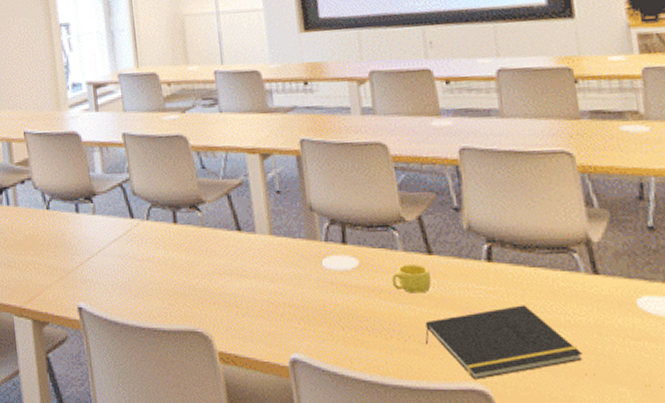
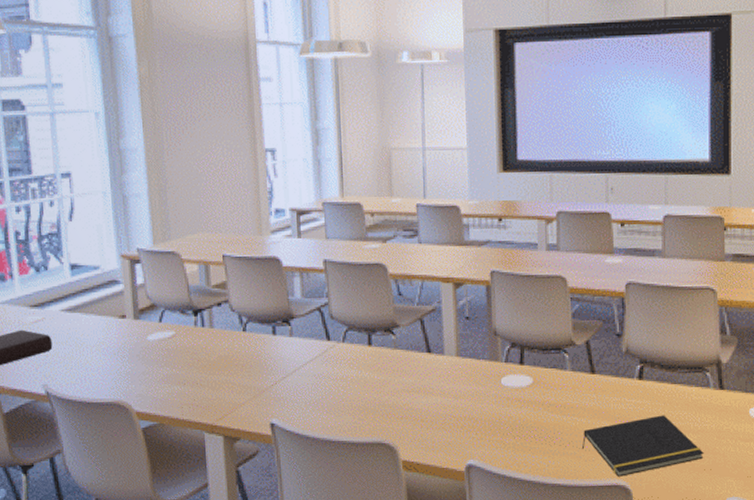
cup: present [391,264,432,294] -> none [559,382,593,407]

